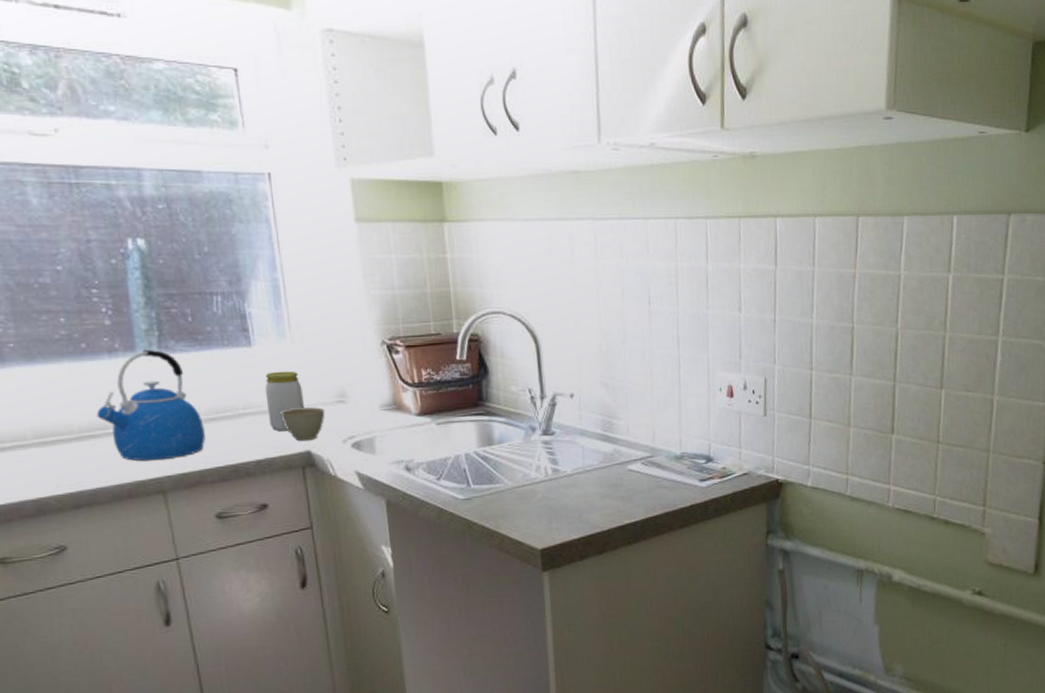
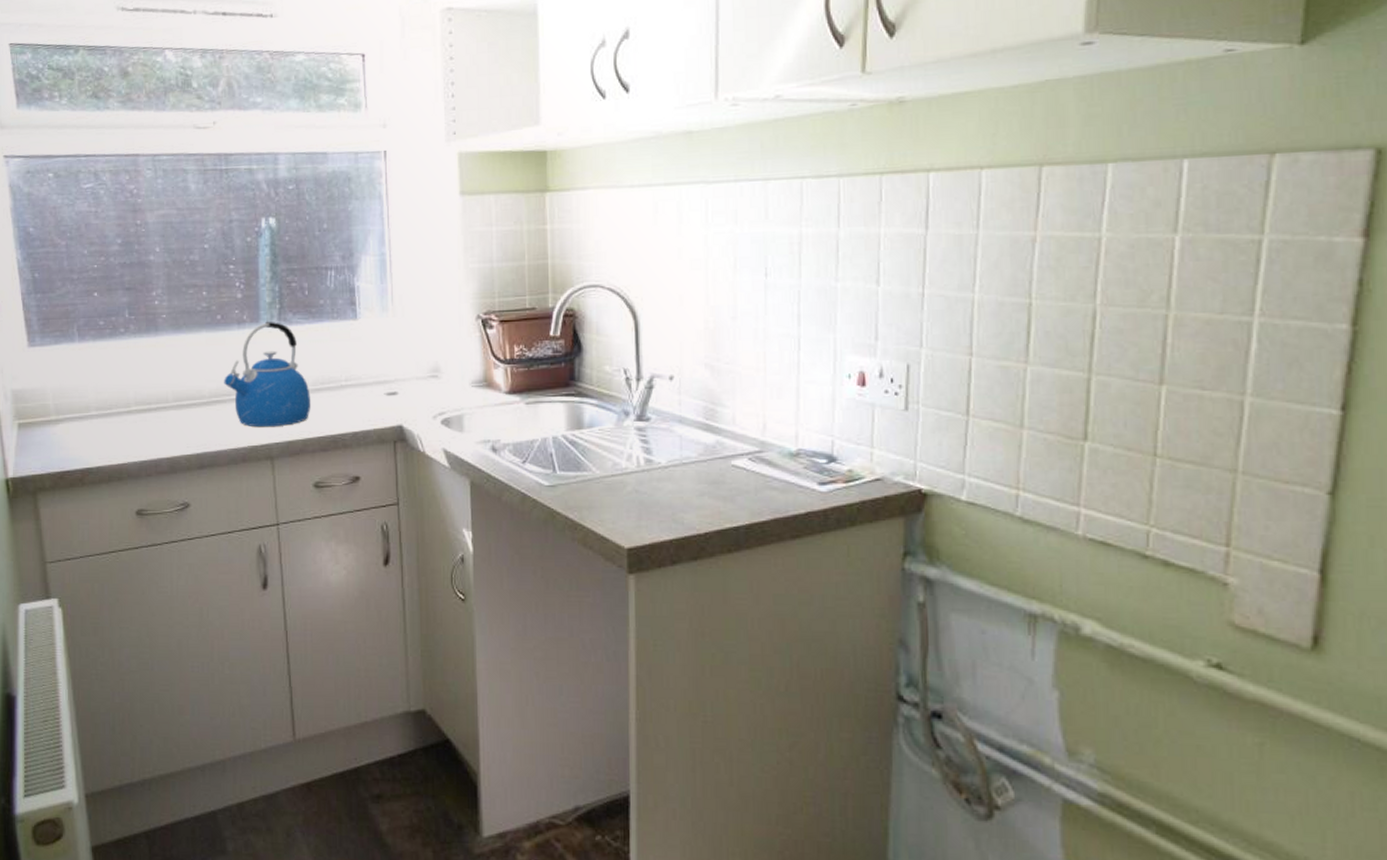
jar: present [264,371,304,432] -> none [366,344,400,405]
cup: present [281,407,325,441] -> none [378,381,419,414]

